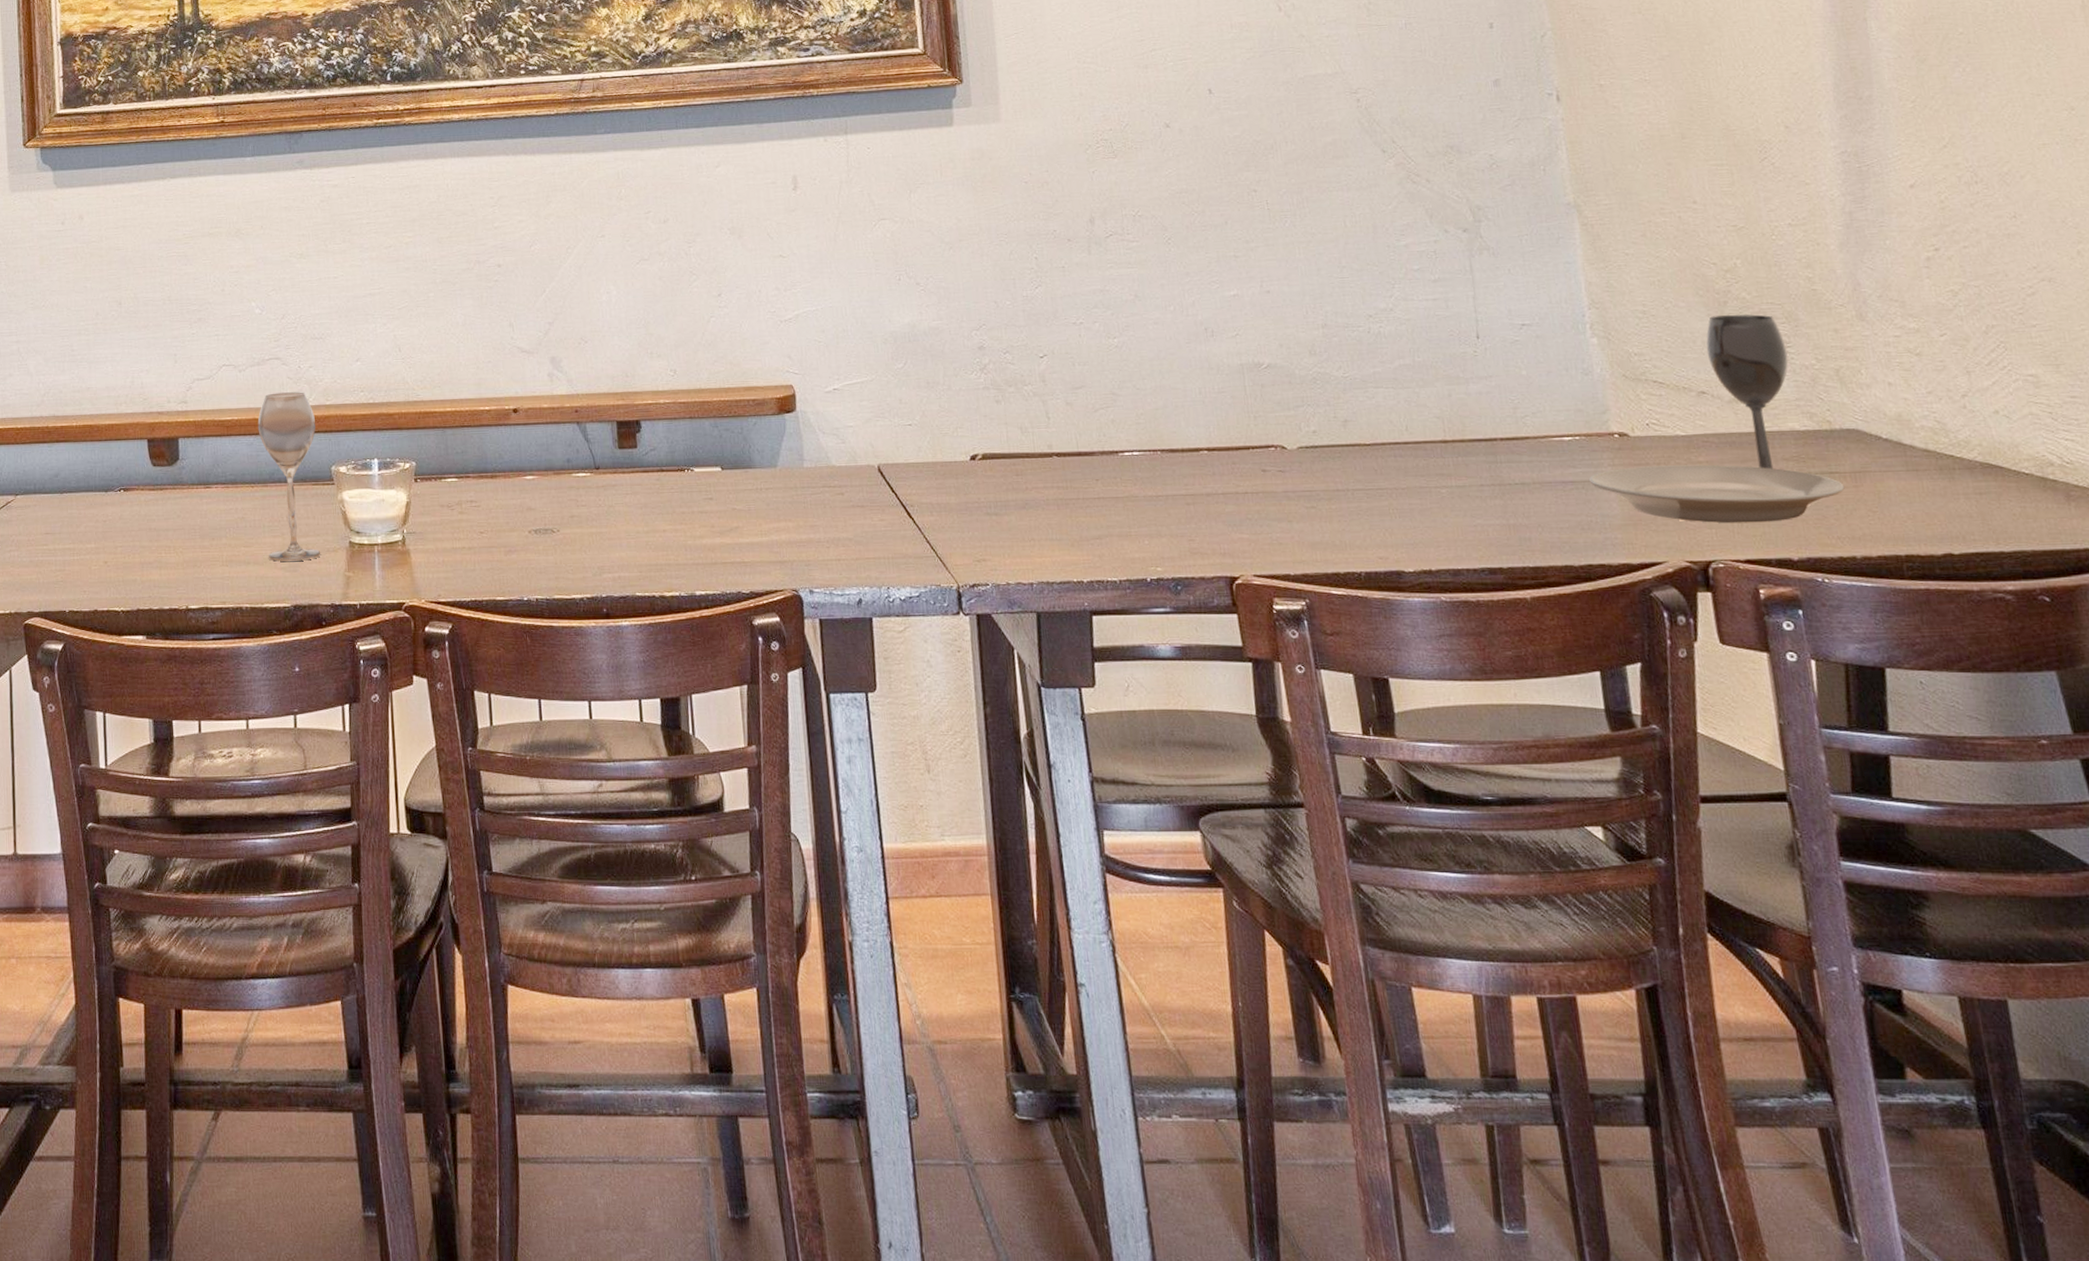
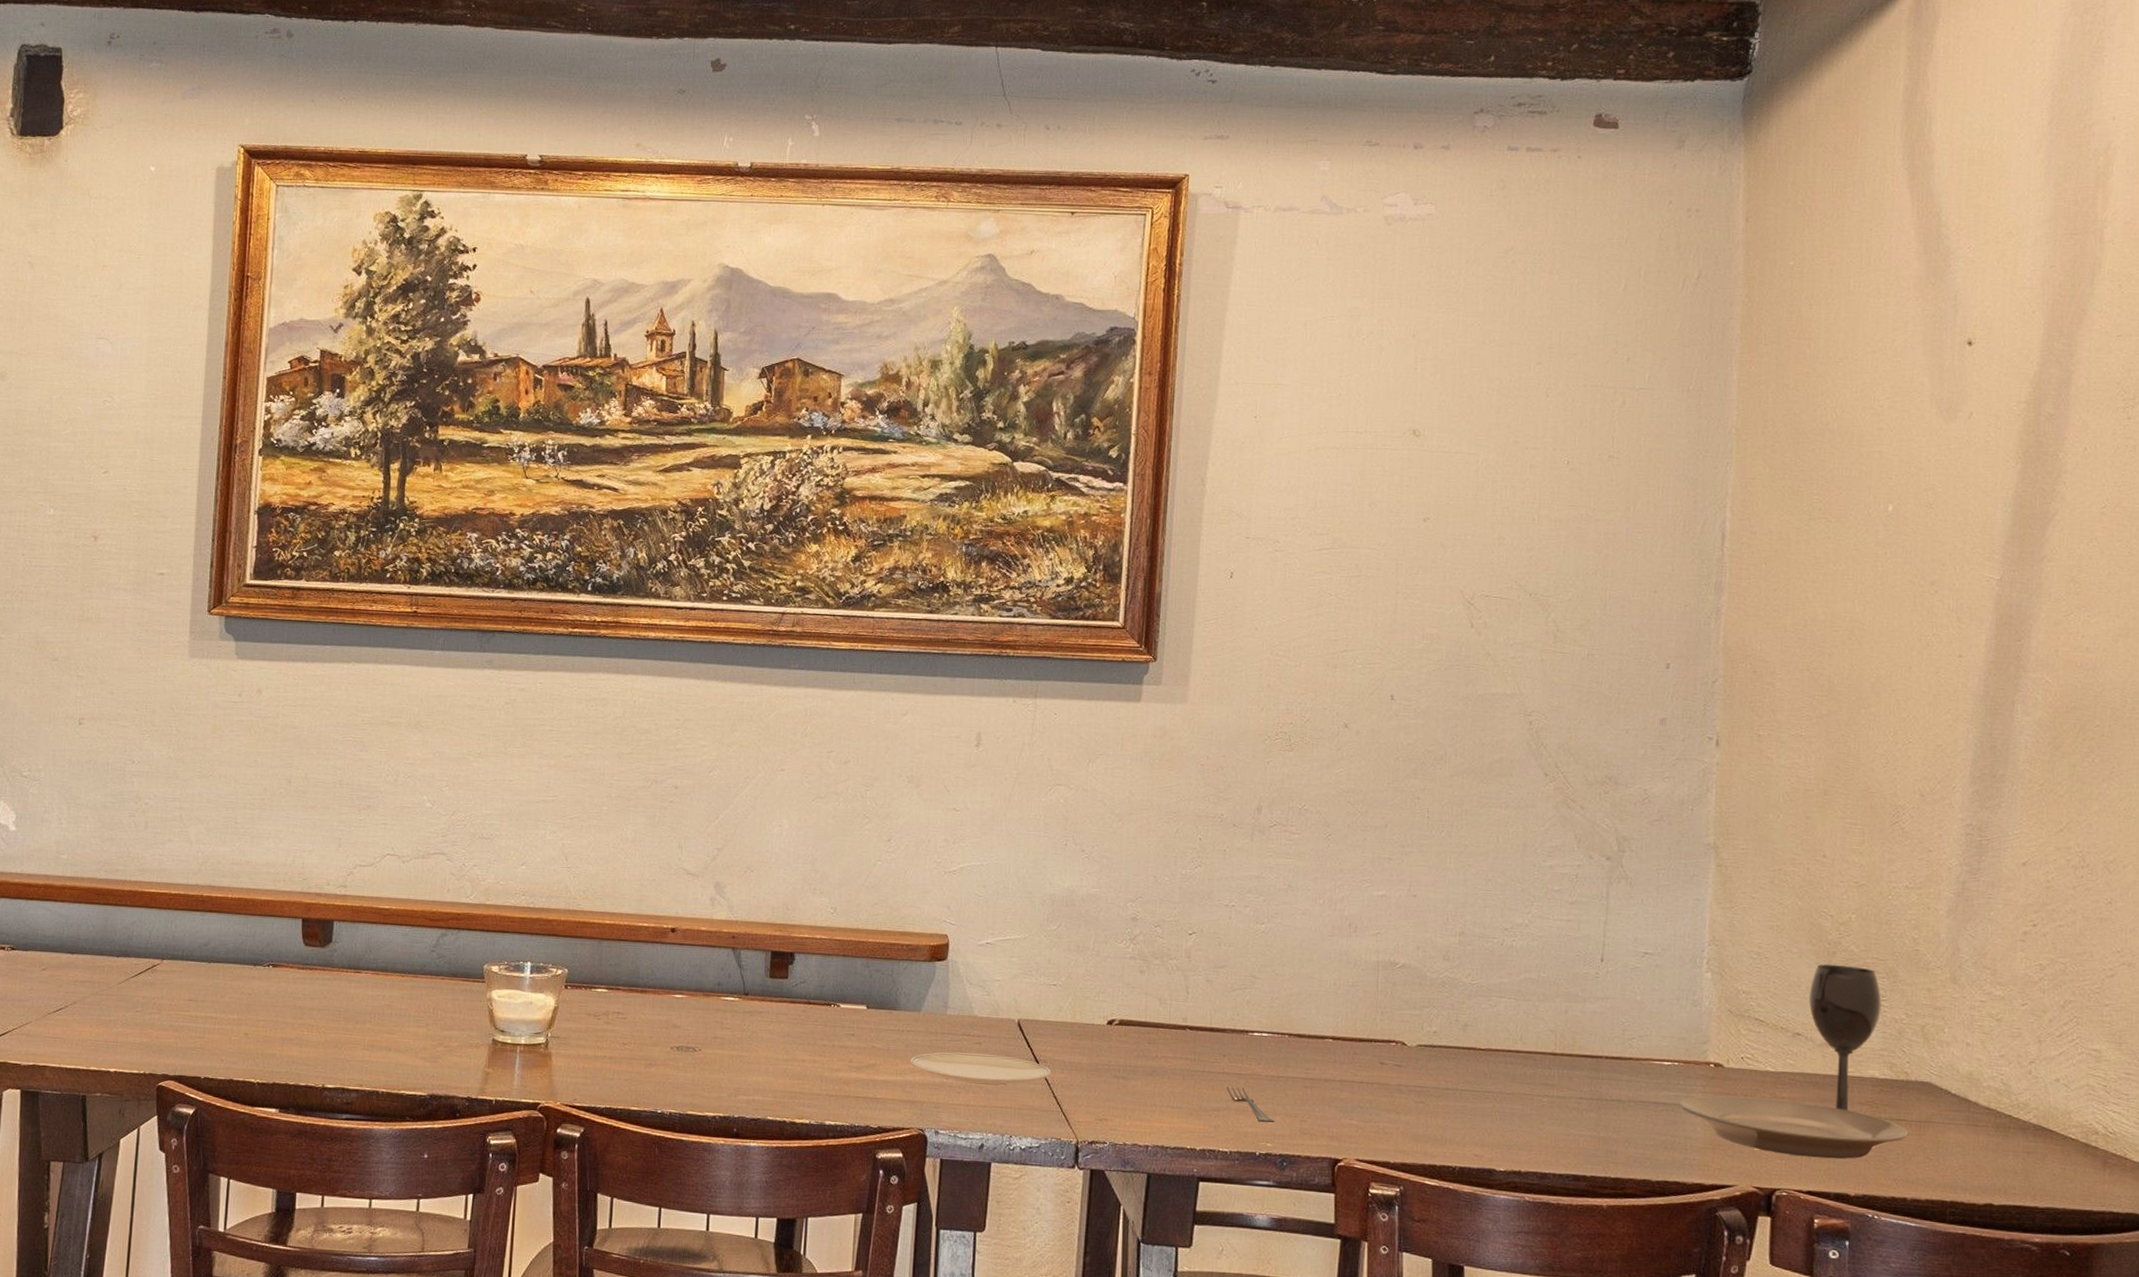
wineglass: present [257,392,321,562] -> none [411,887,473,1053]
plate: none [773,504,921,538] -> present [910,1052,1052,1086]
fork: none [1104,511,1162,547] -> present [1226,1086,1275,1124]

